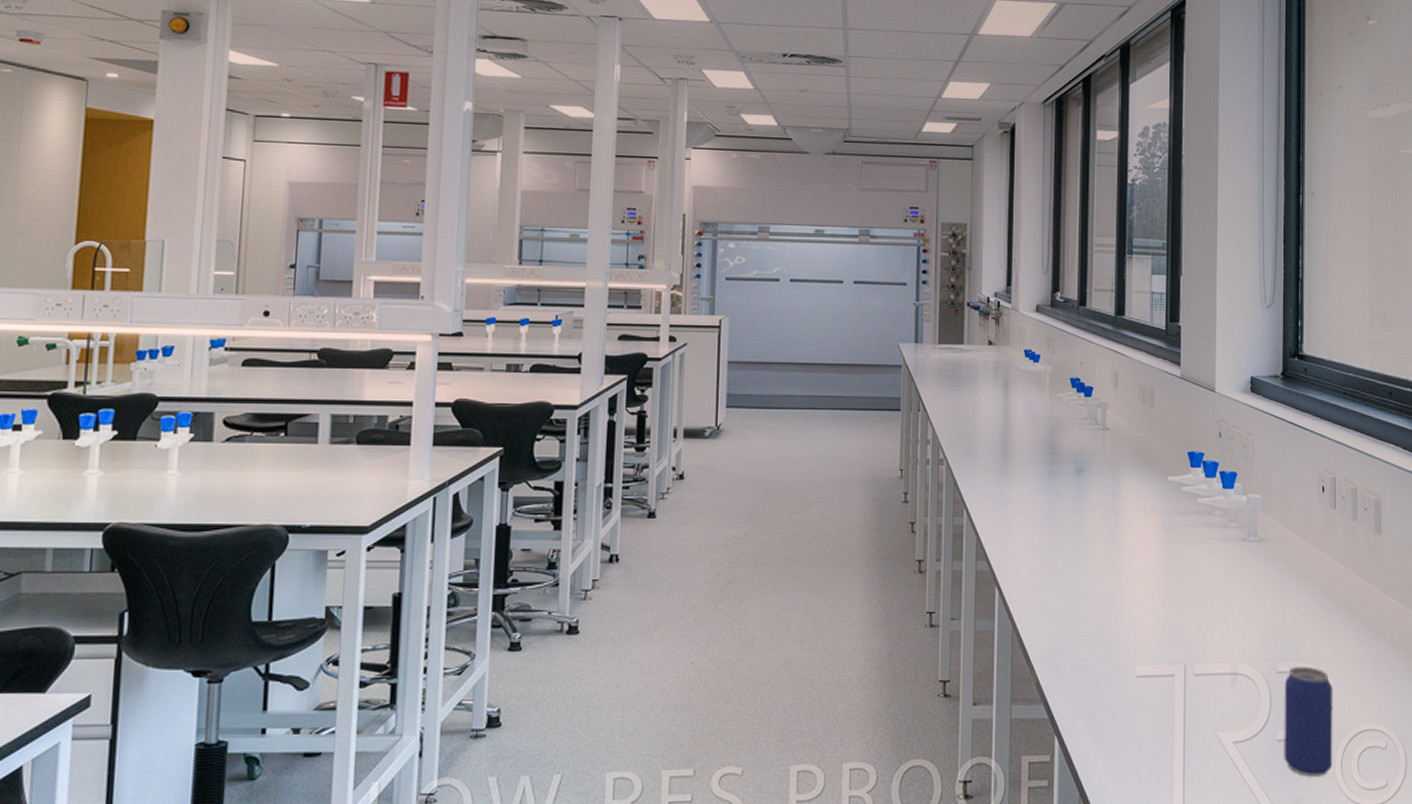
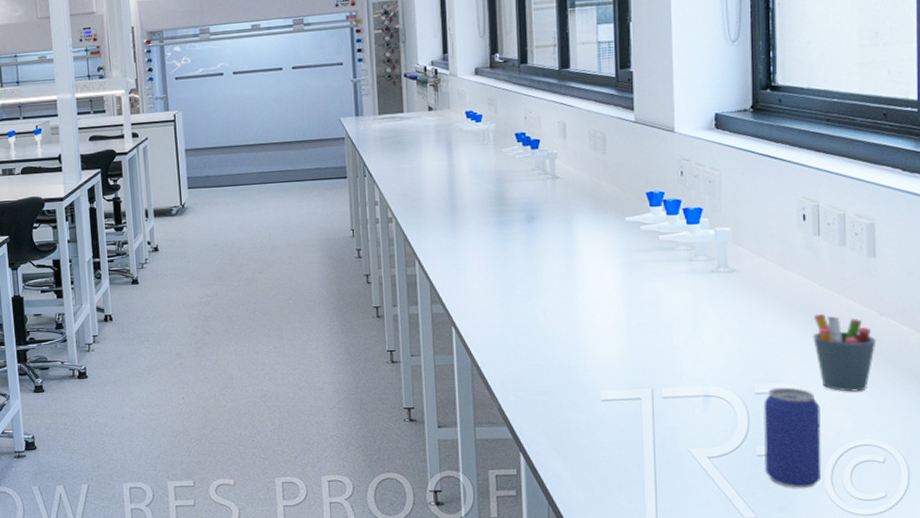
pen holder: none [1327,590,1381,673] -> present [812,314,877,392]

